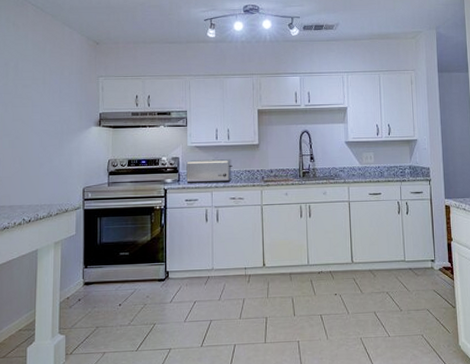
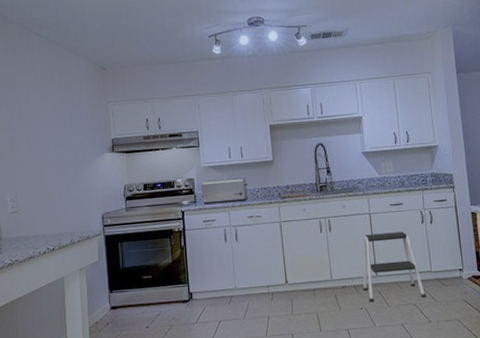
step stool: none [338,220,399,289] -> present [363,231,427,302]

